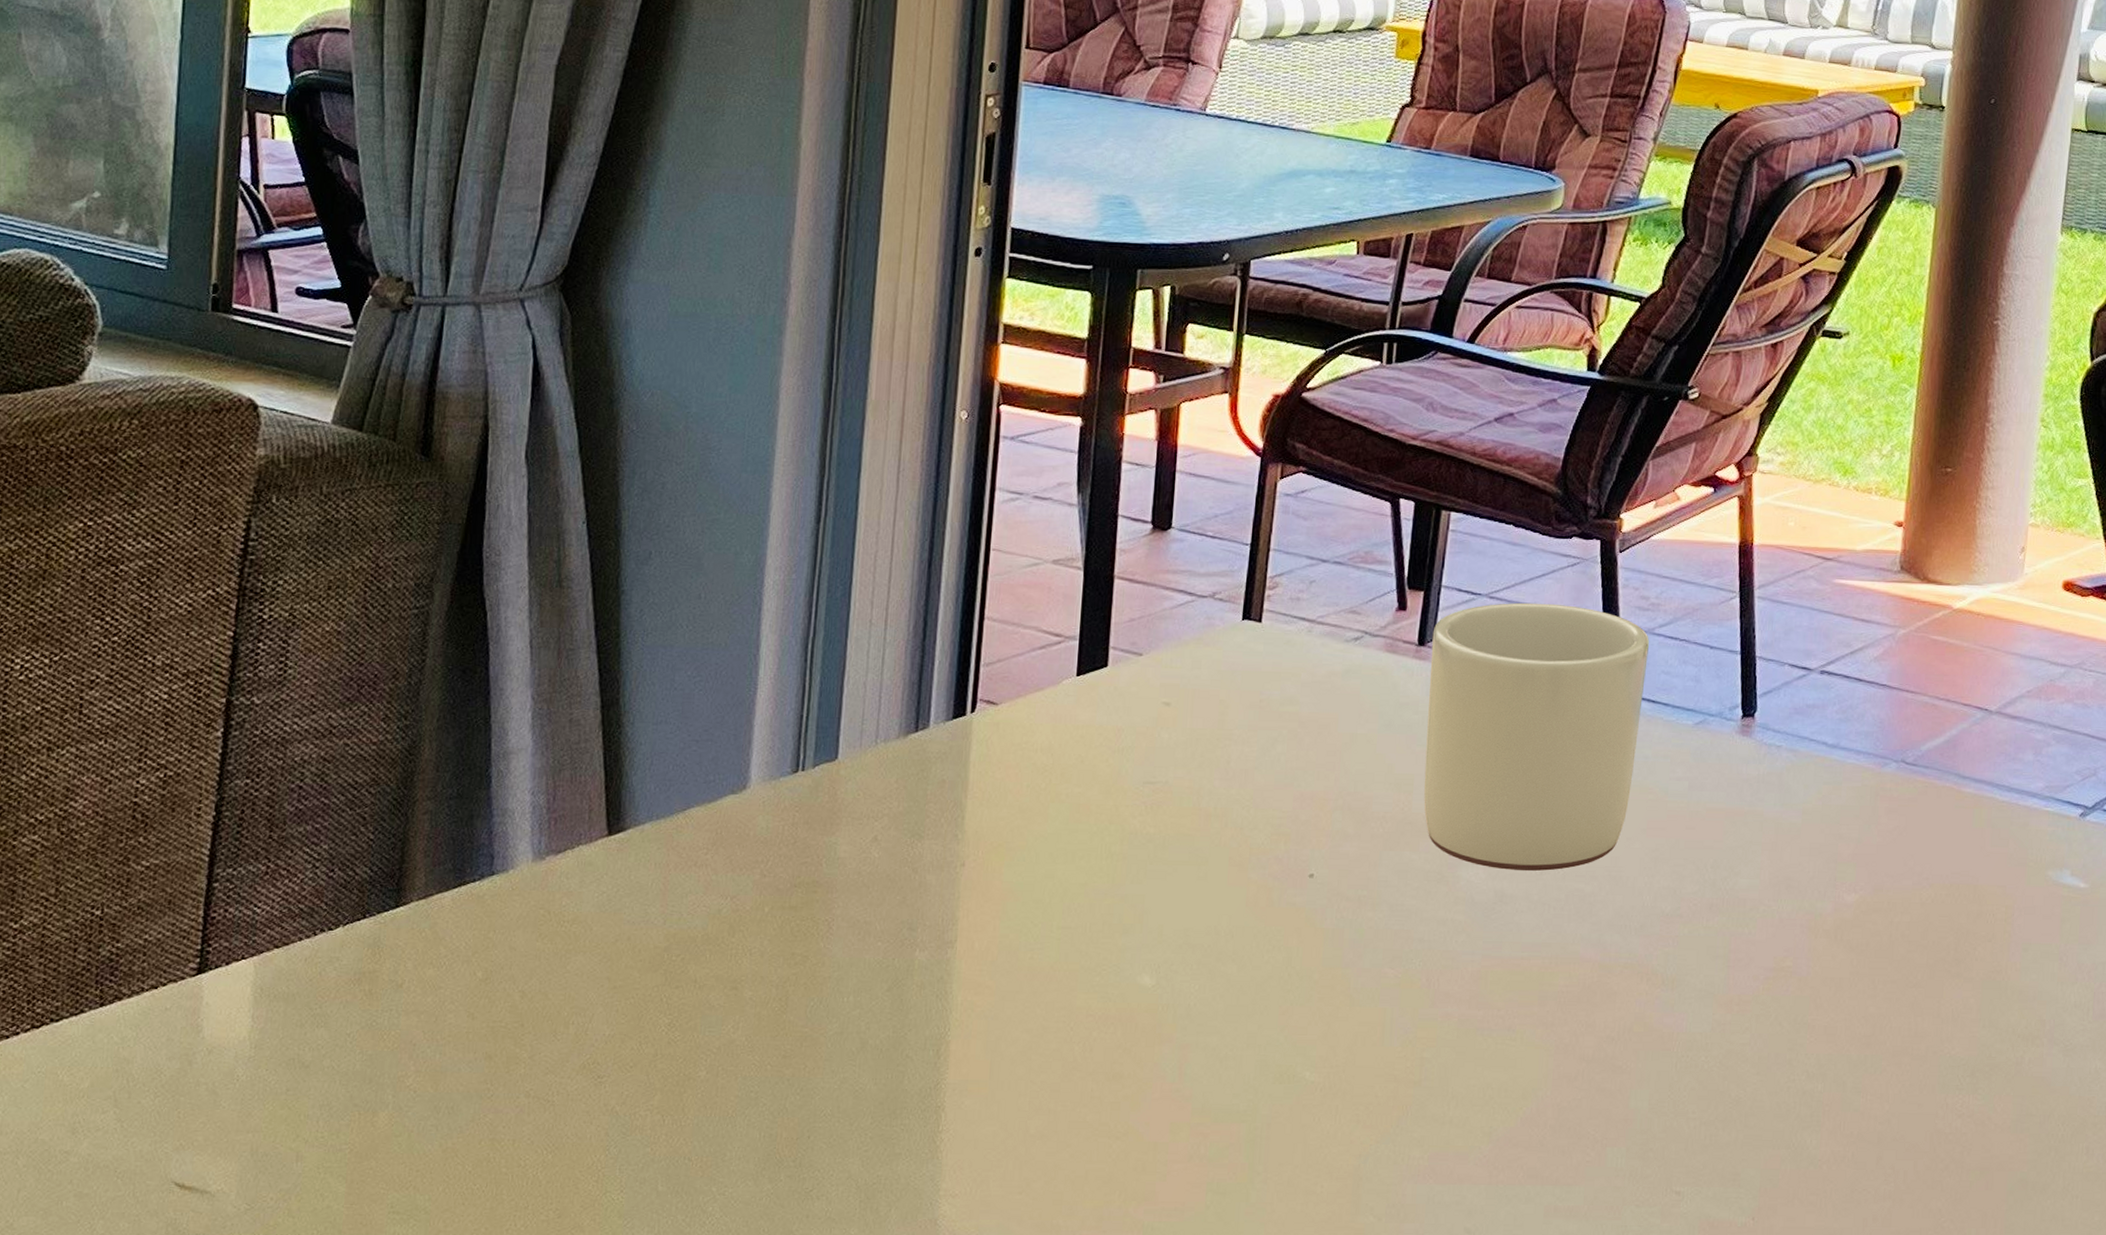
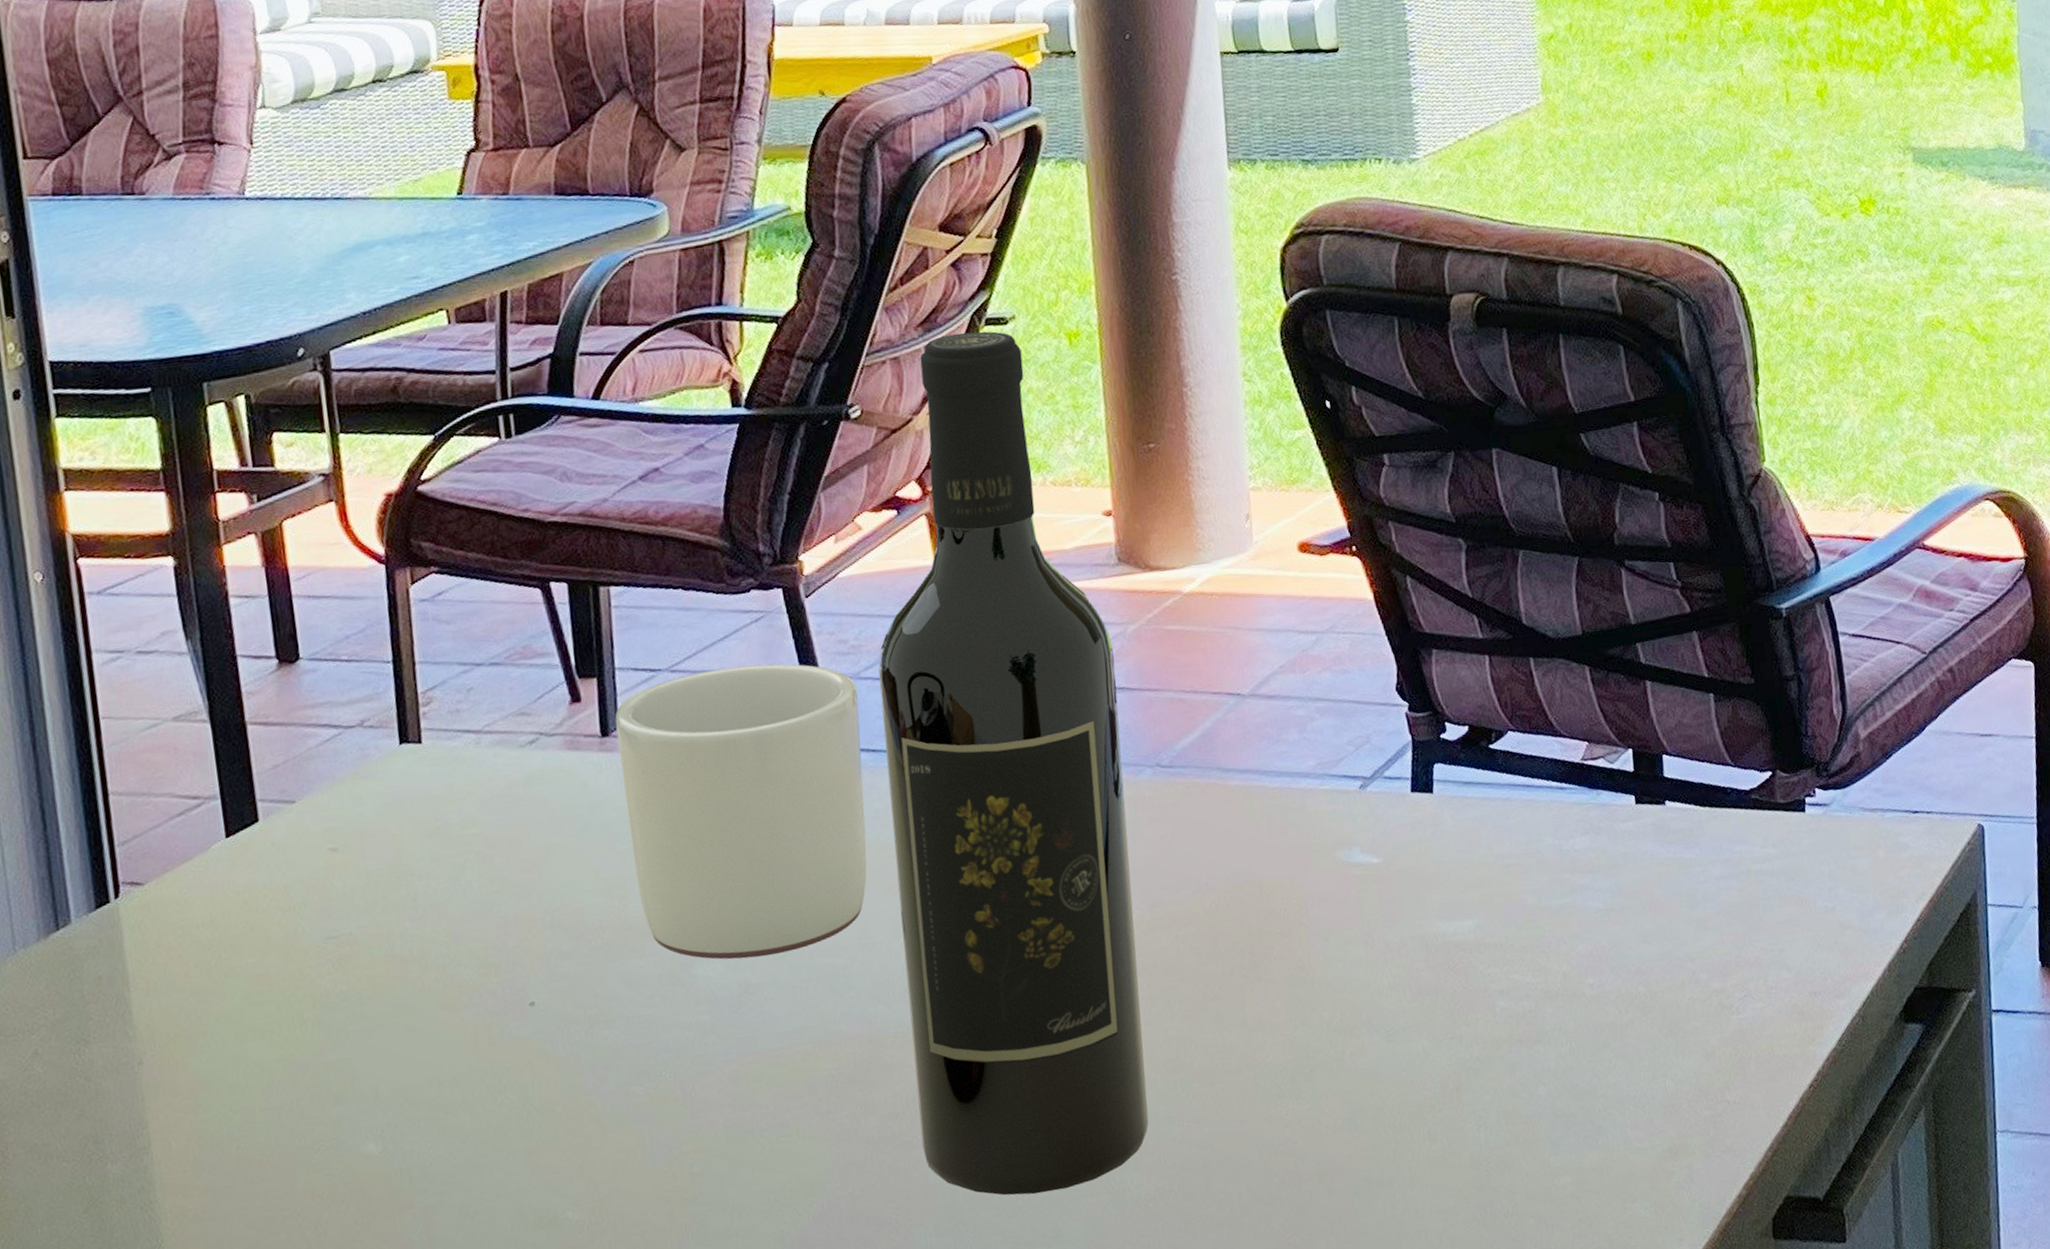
wine bottle: none [1630,339,1883,1137] -> present [878,331,1149,1196]

